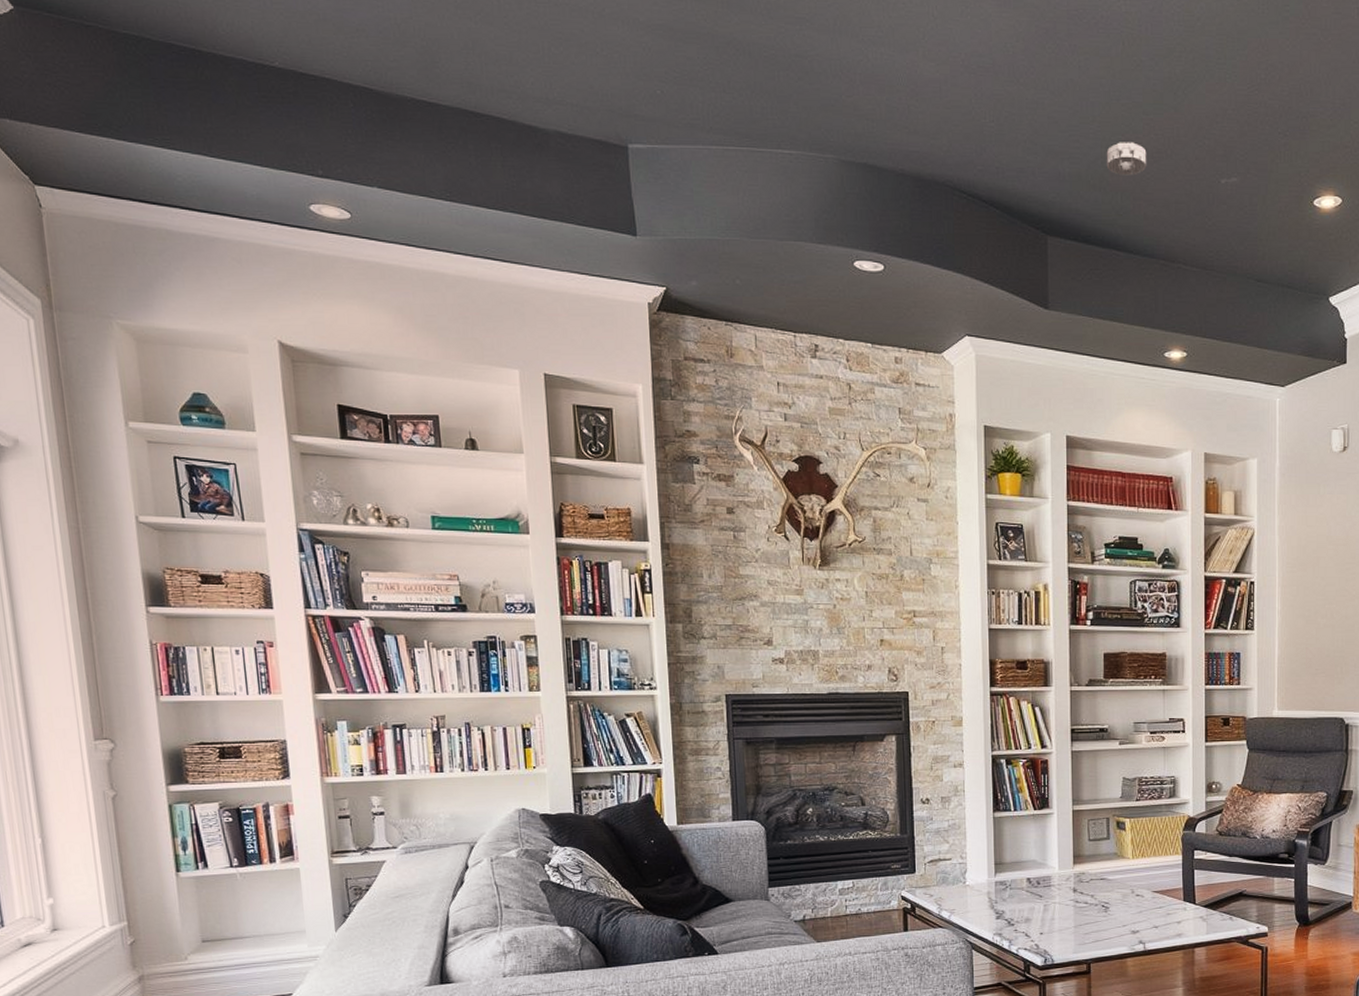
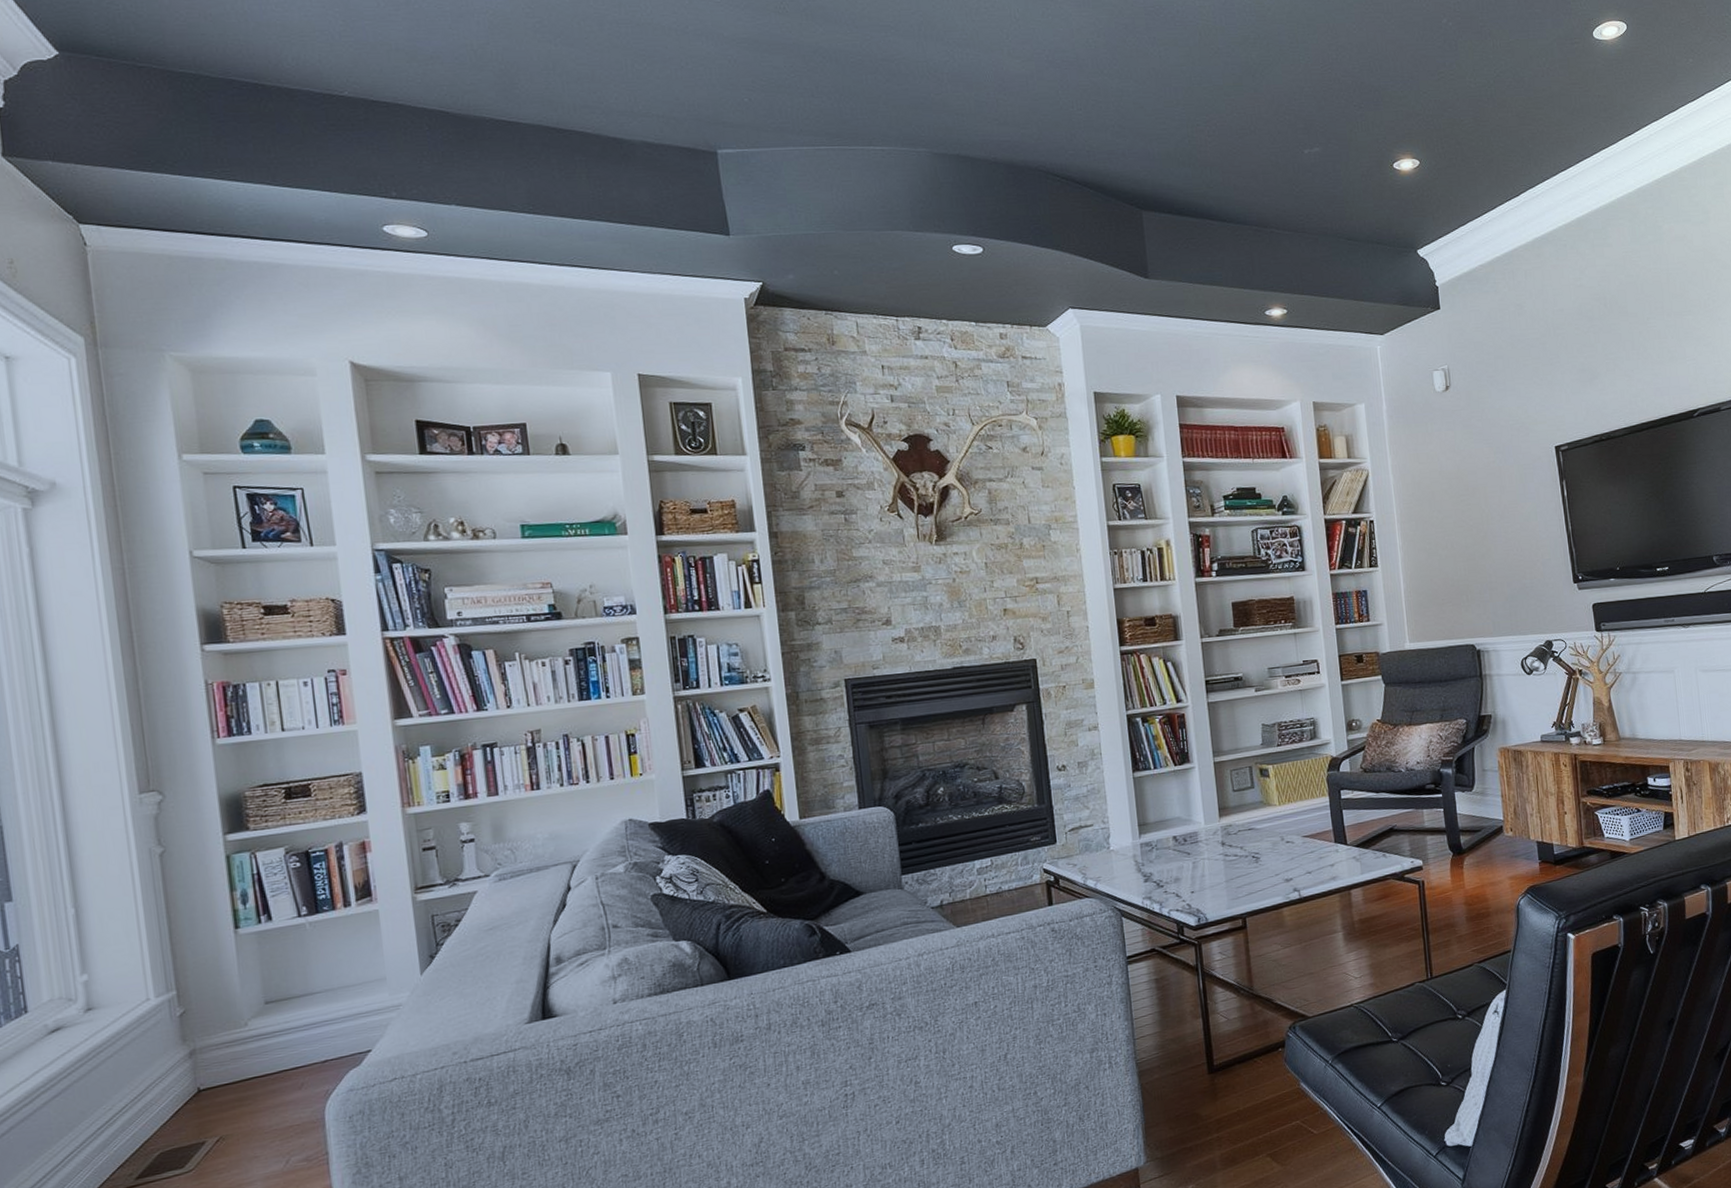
smoke detector: present [1106,142,1147,176] -> none [1192,121,1233,152]

